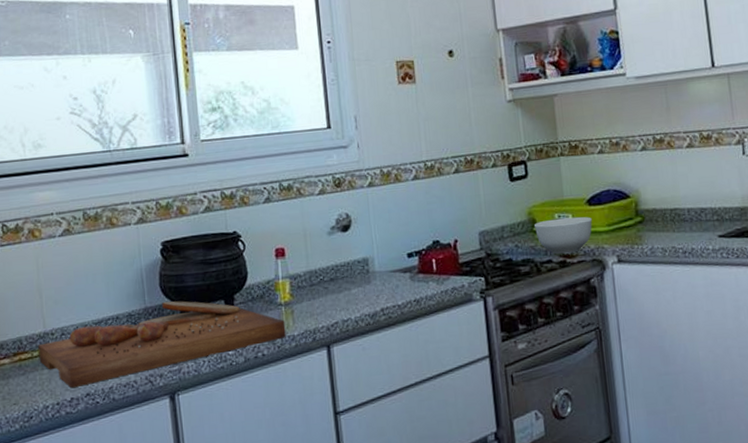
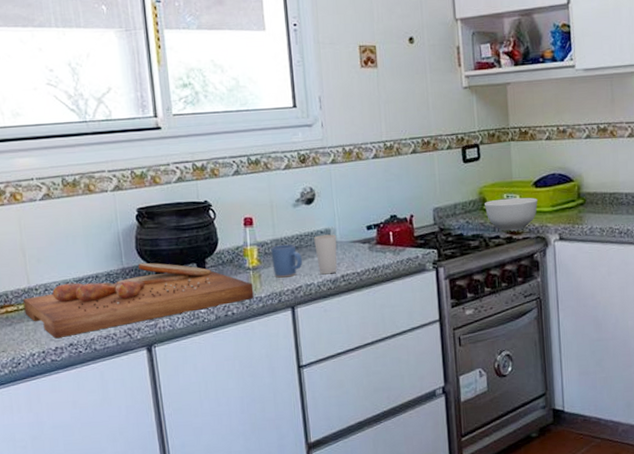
mug: none [303,276,338,314] -> present [270,244,302,278]
cup: none [351,264,376,309] -> present [314,234,337,275]

